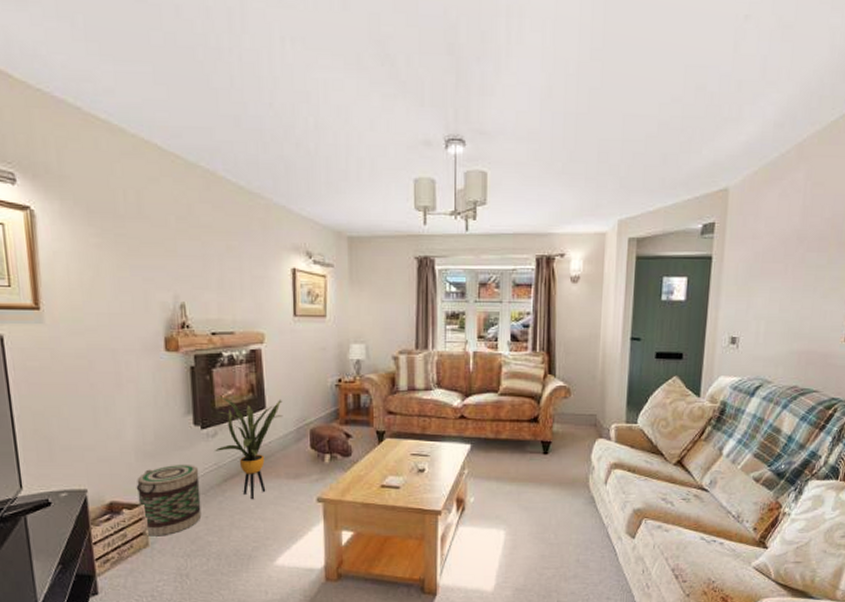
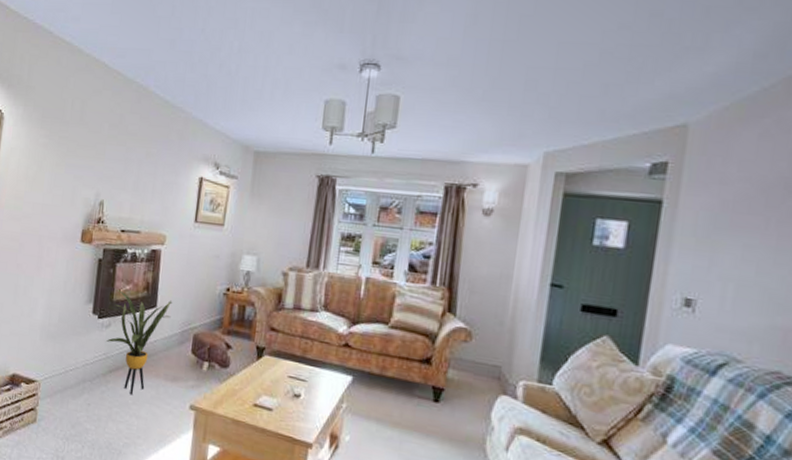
basket: present [136,464,202,537] -> none [35,348,90,415]

